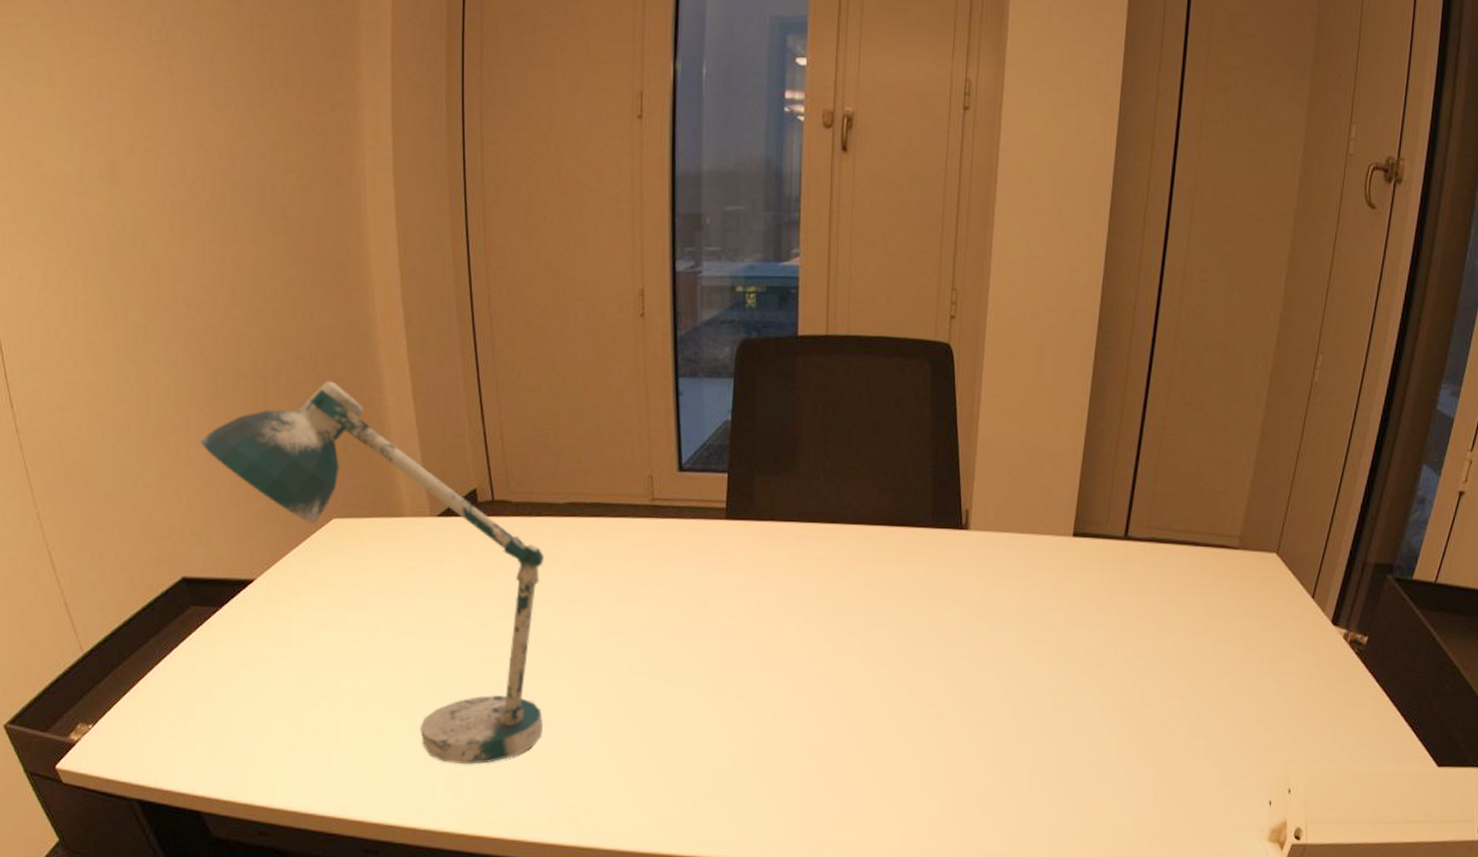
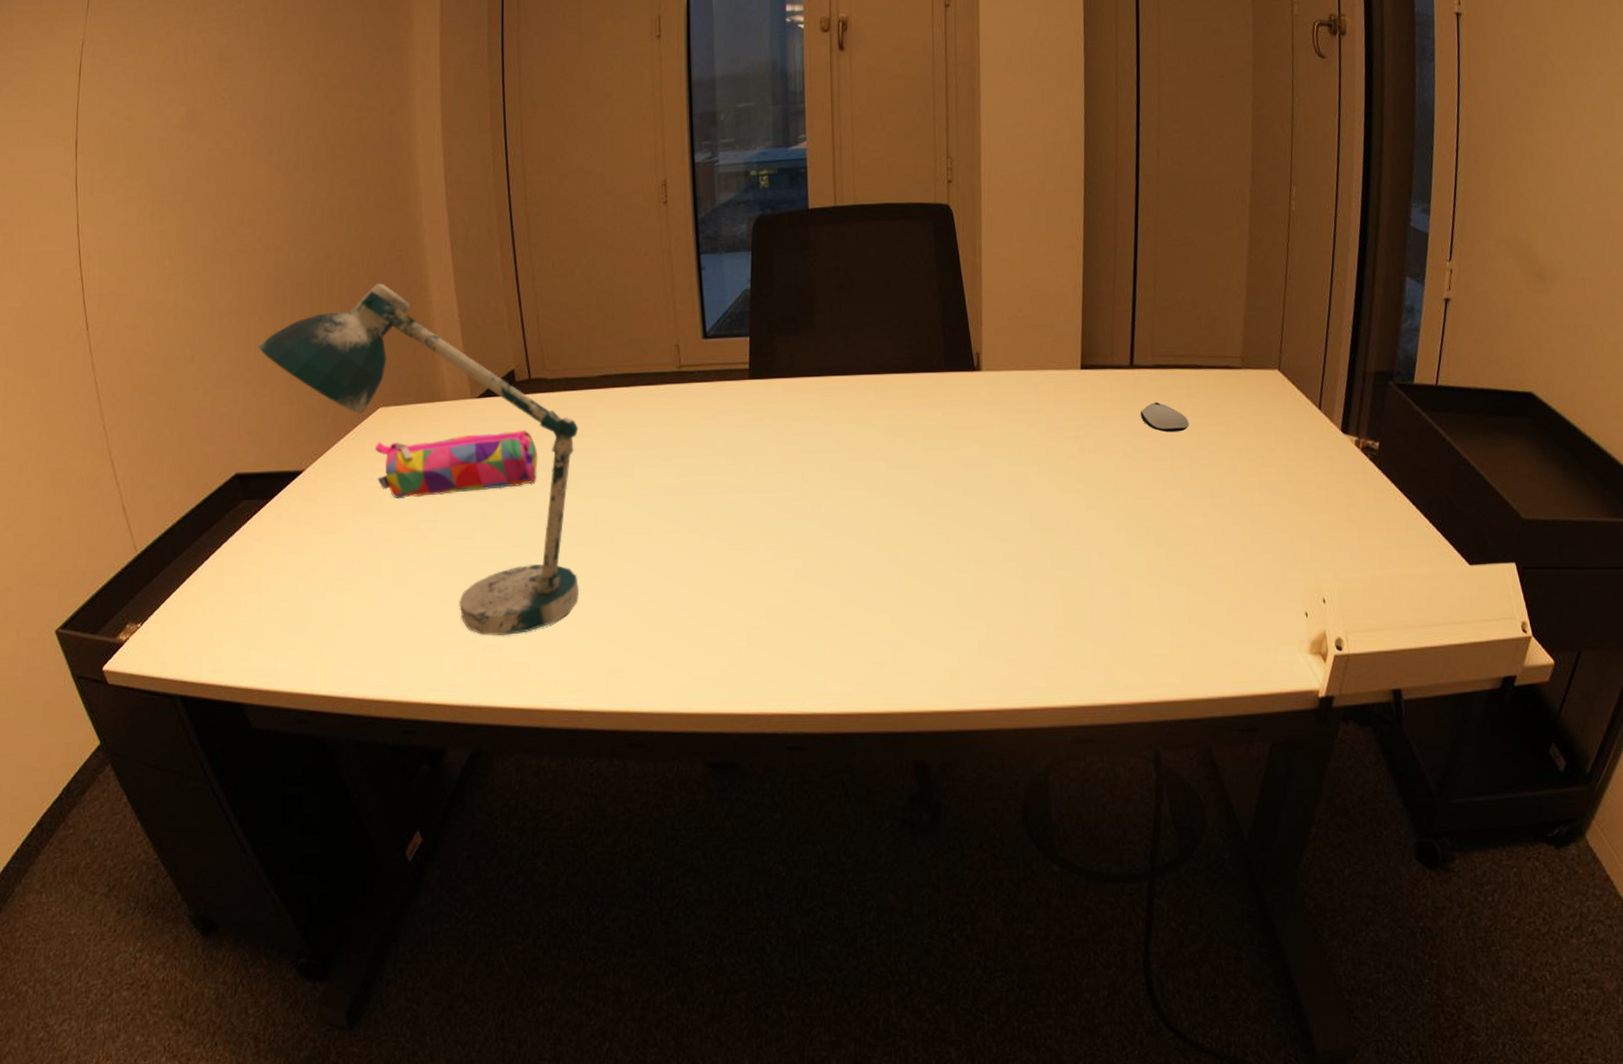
pencil case: none [329,555,502,618] -> present [374,430,538,499]
computer mouse: none [1128,577,1178,611] -> present [1140,402,1189,432]

